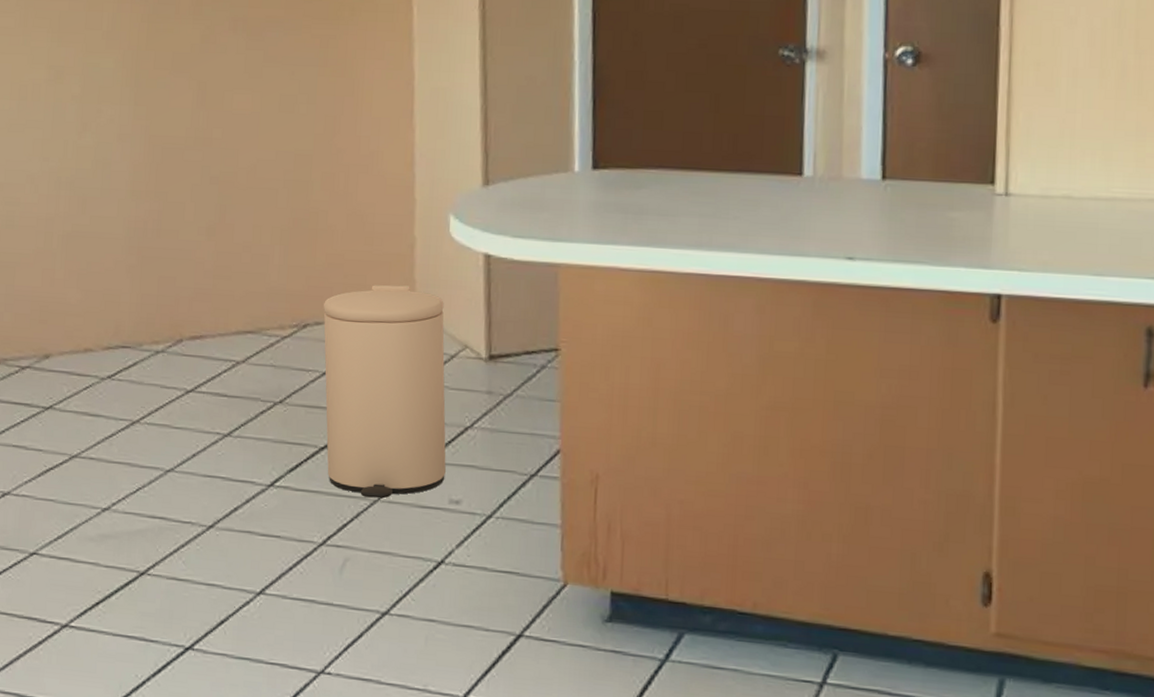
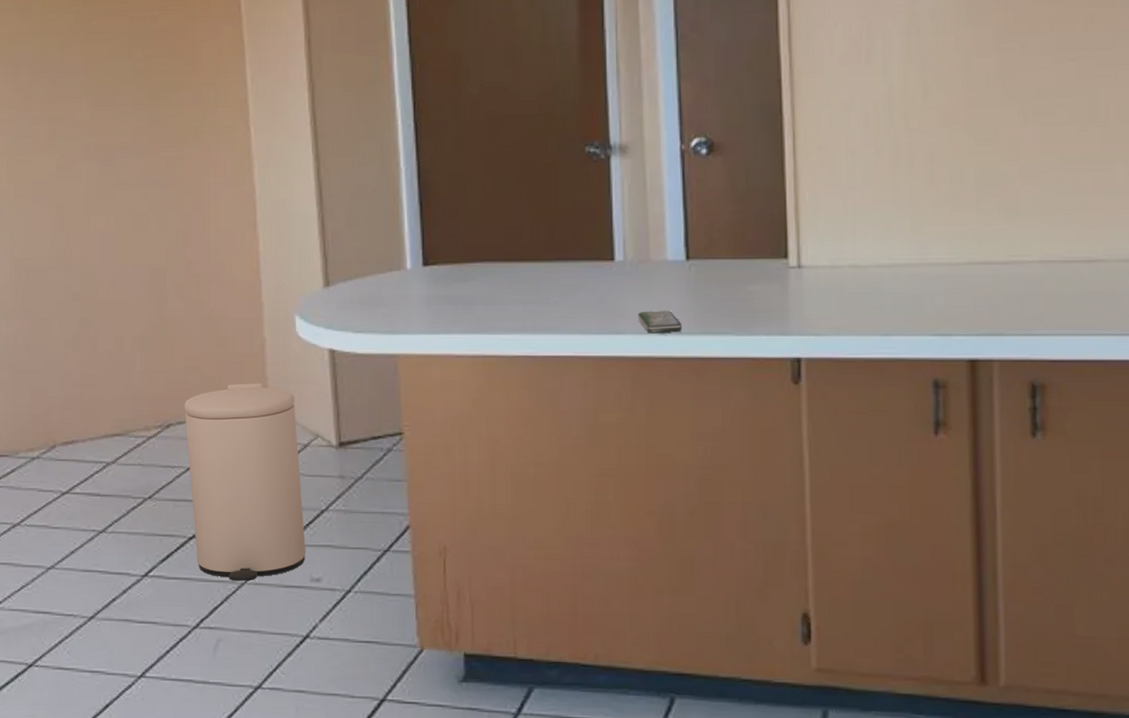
mobile phone: none [824,233,872,258] -> present [638,311,682,334]

